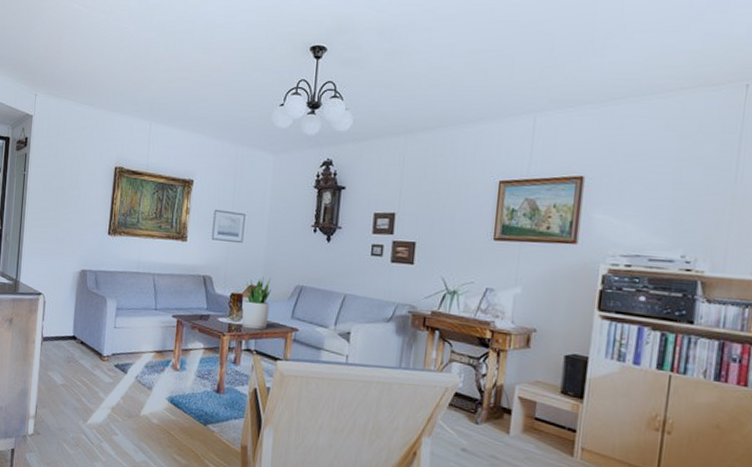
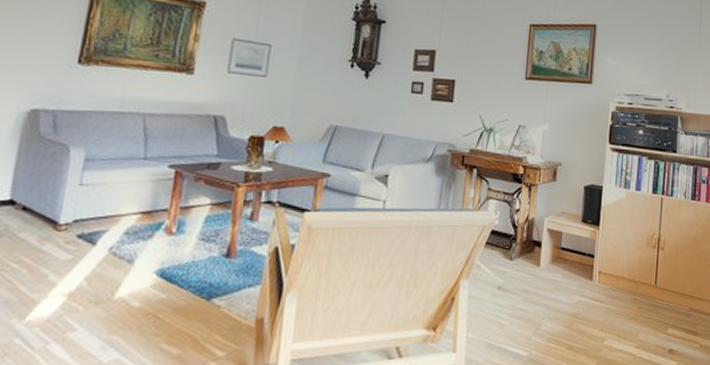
planter: present [241,276,271,330] -> none [262,116,300,178]

